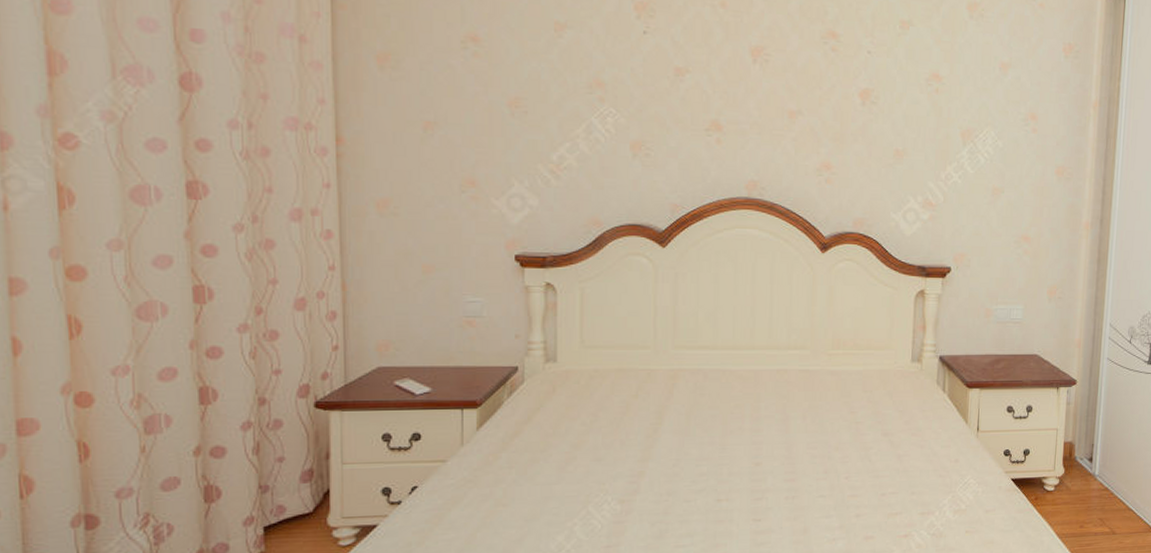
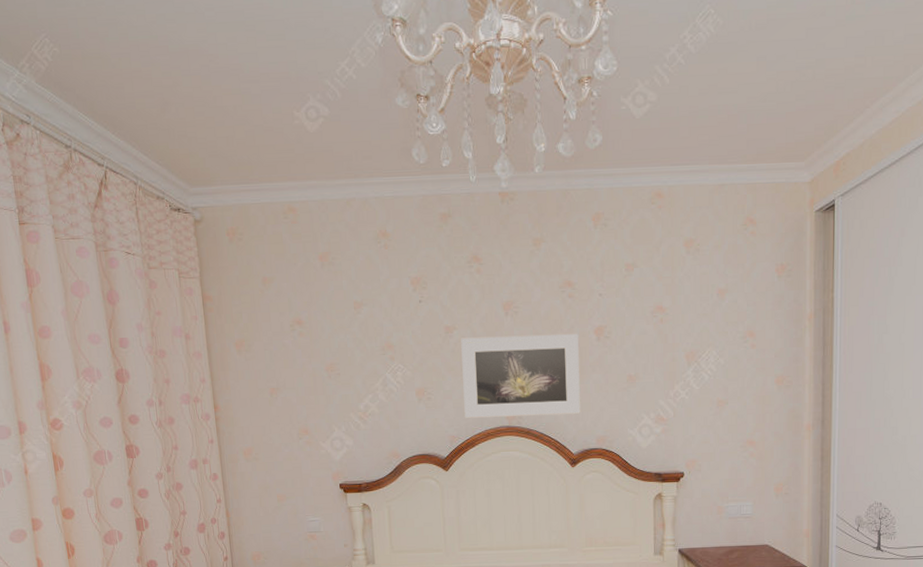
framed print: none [692,84,840,191] -> present [461,334,580,418]

